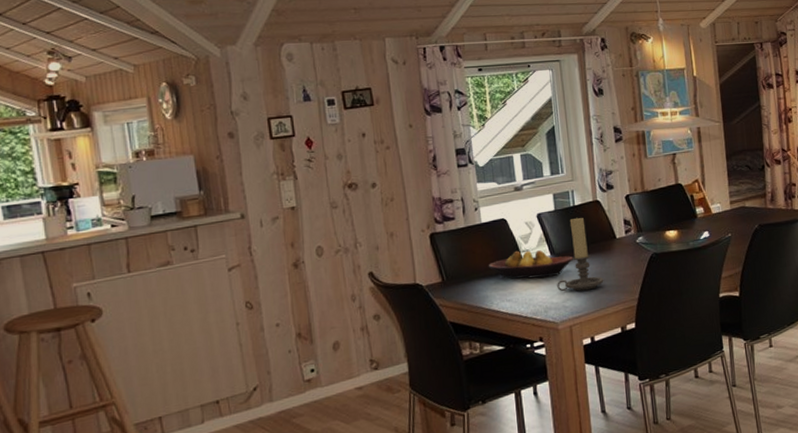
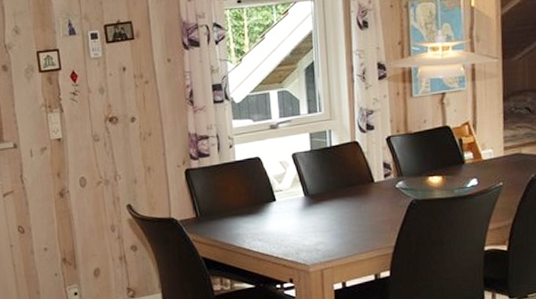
fruit bowl: present [488,250,573,279] -> none [241,190,327,220]
candle holder: present [557,217,604,291] -> none [310,158,359,235]

